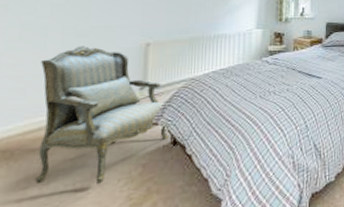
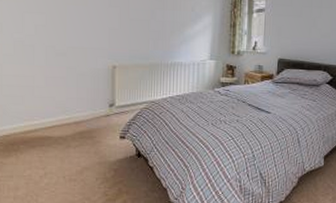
armchair: present [35,46,169,185] -> none [32,64,134,179]

